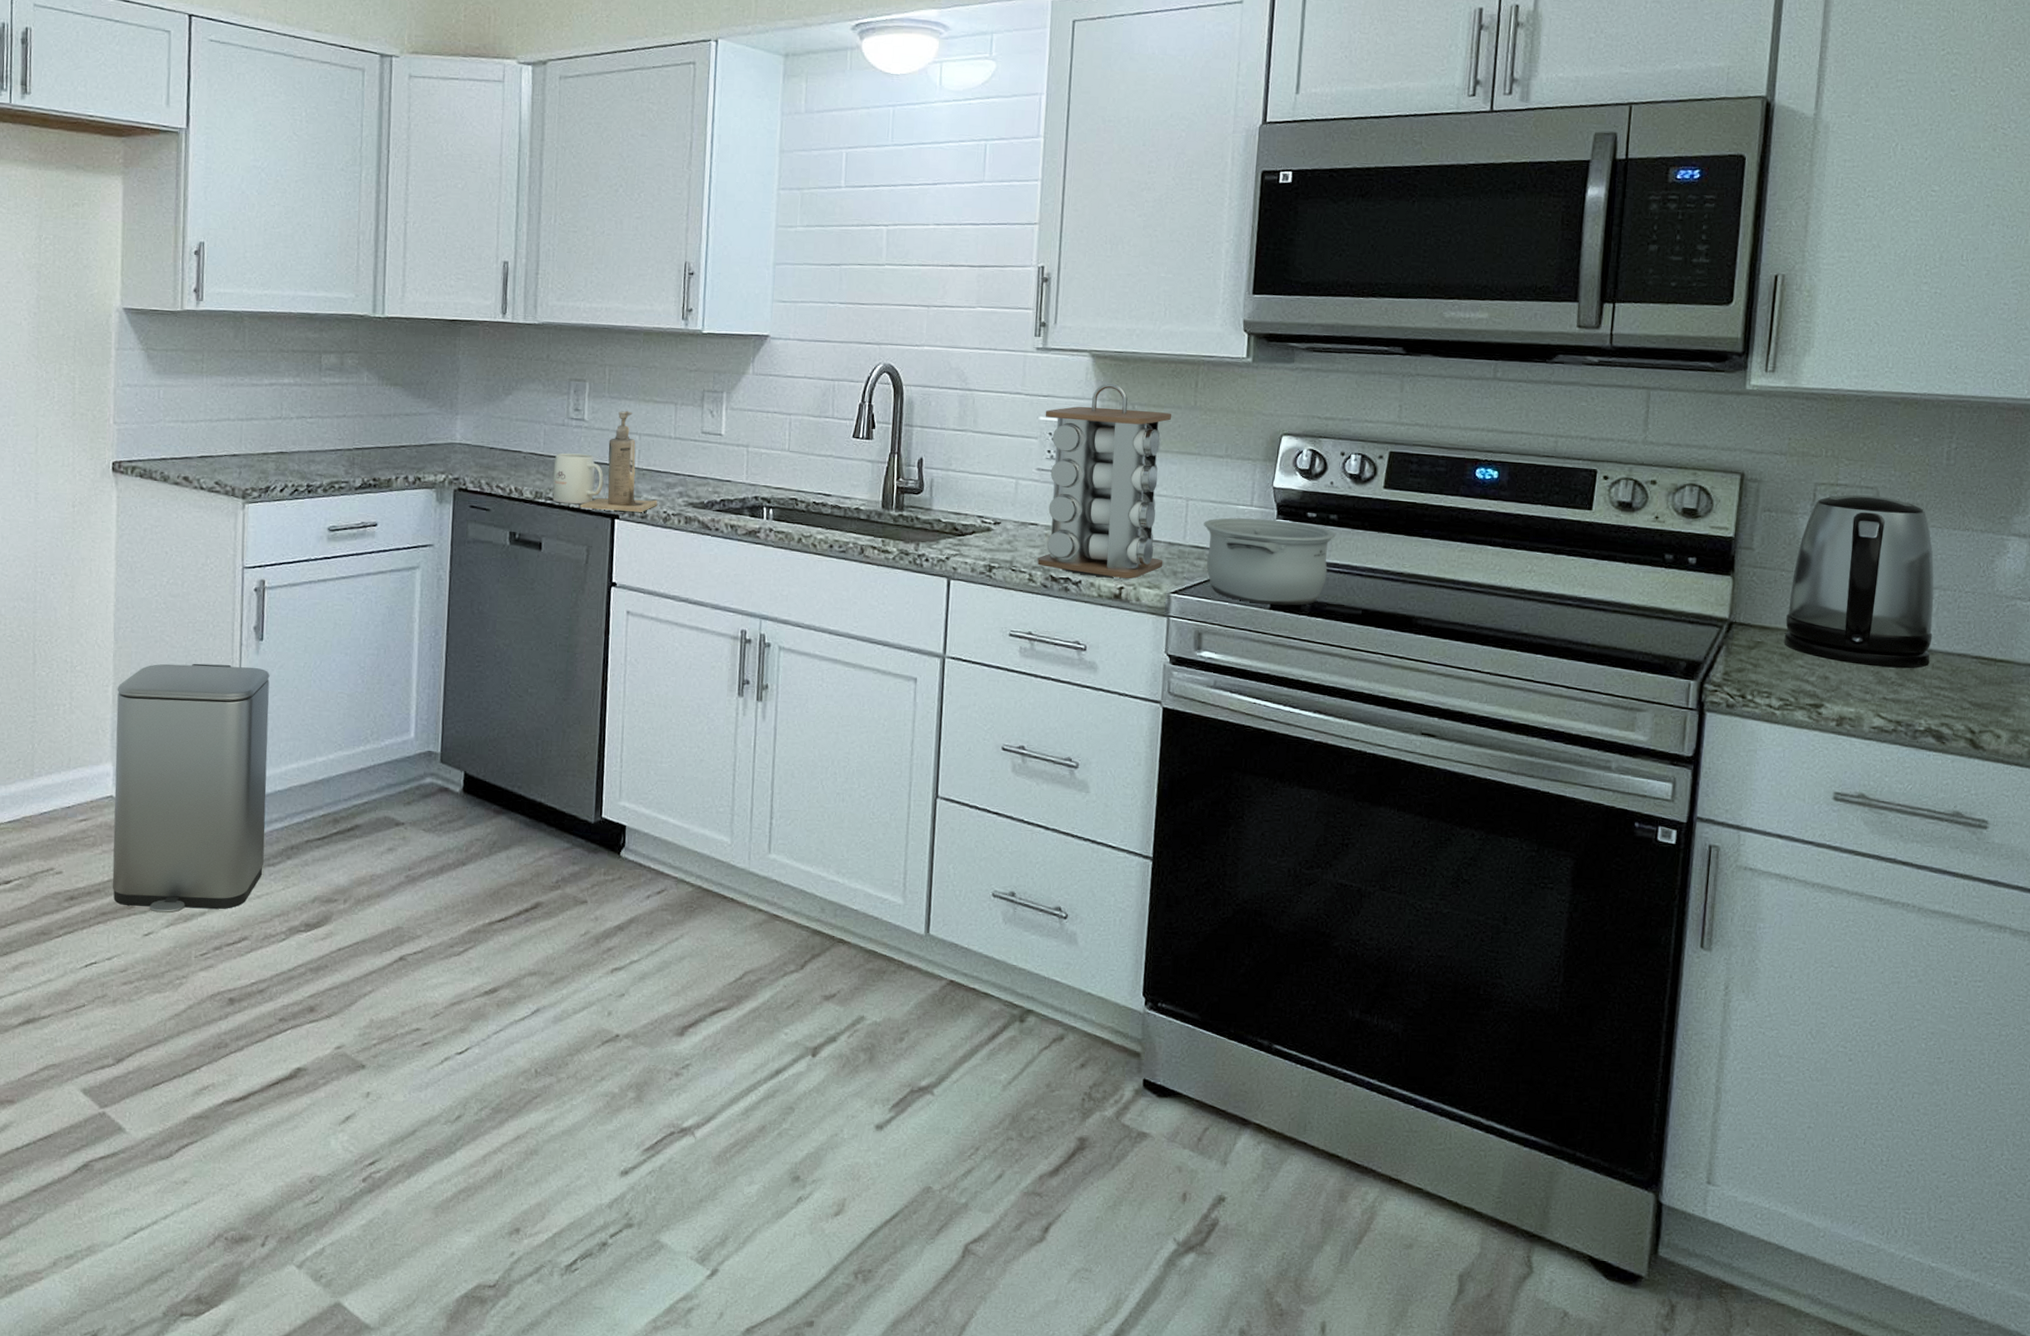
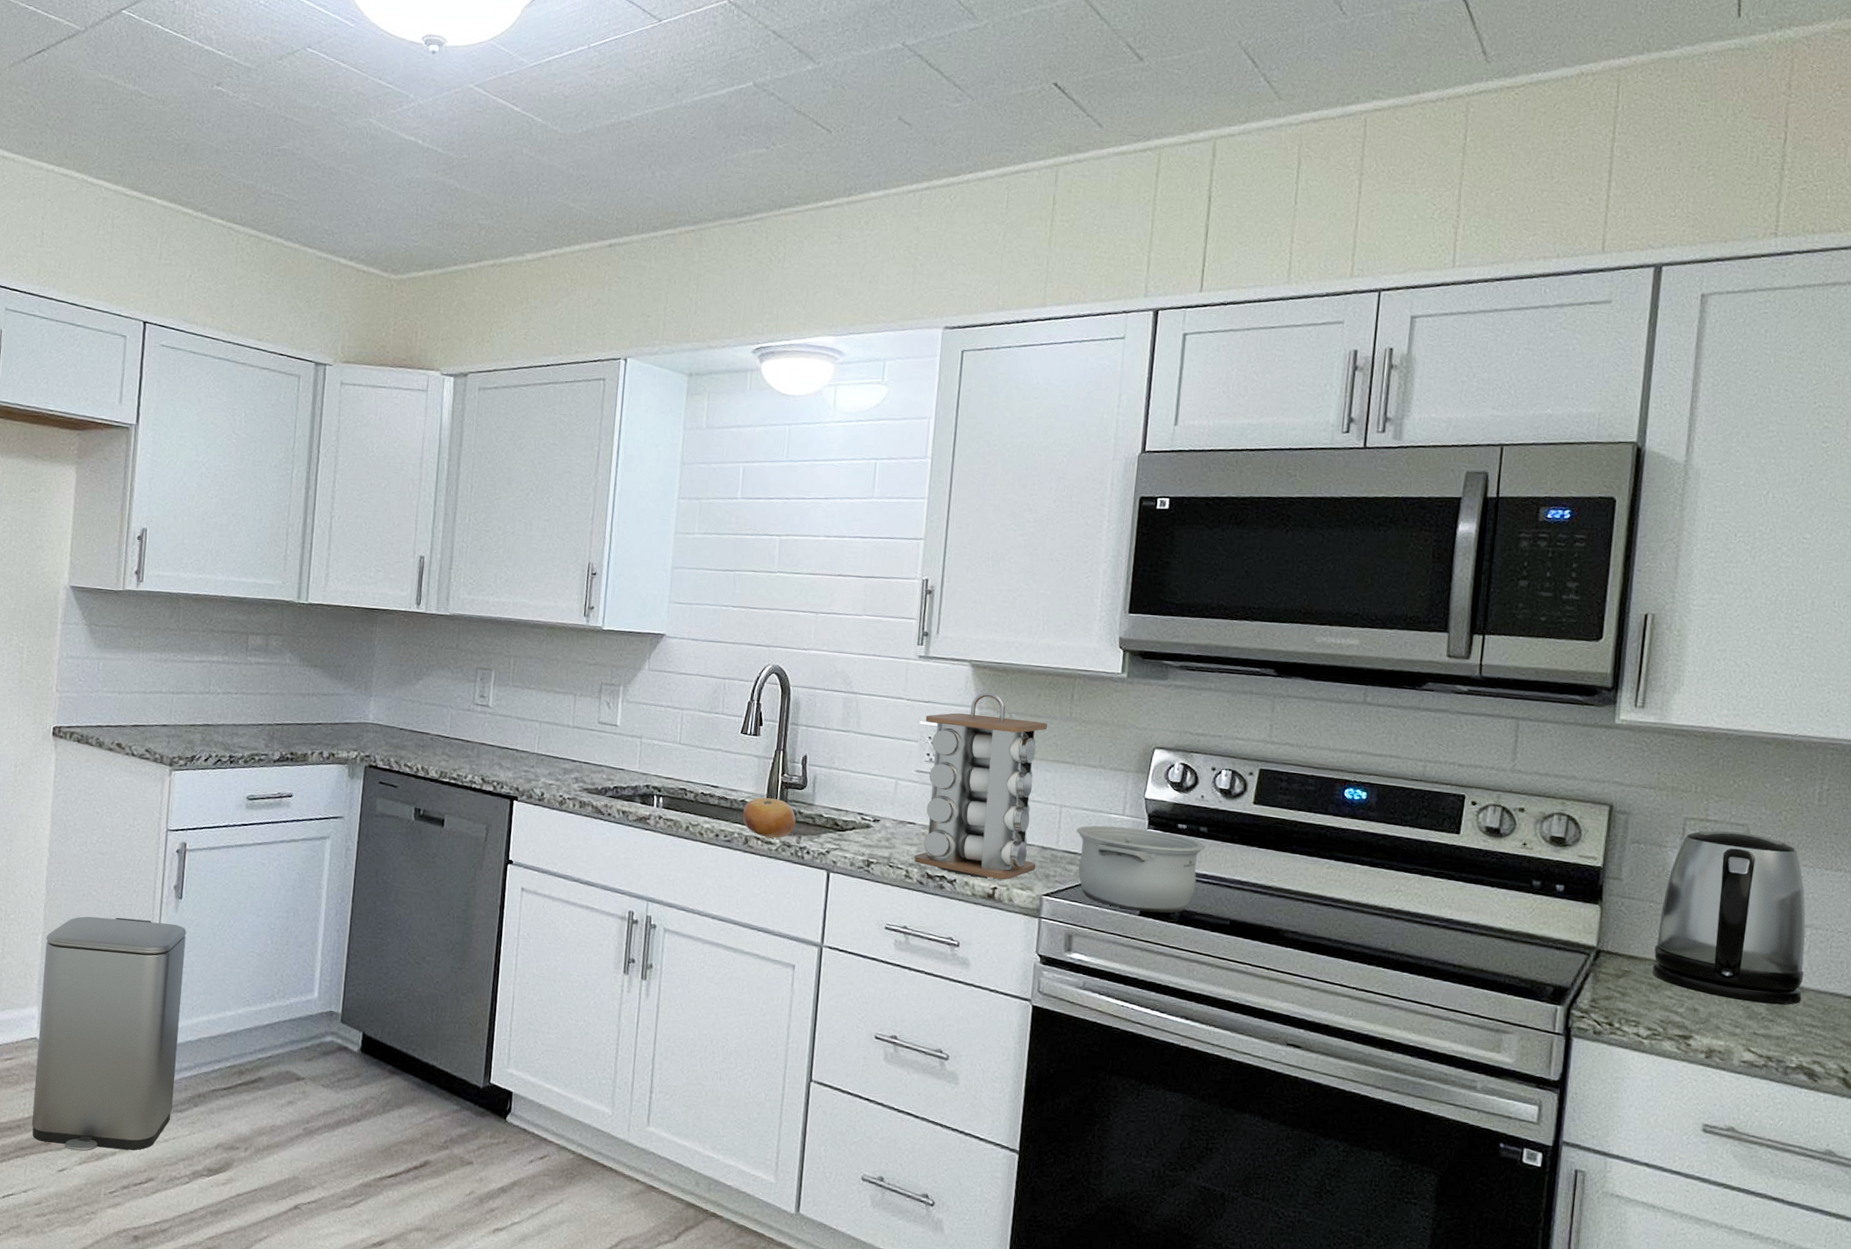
mug: present [552,453,604,505] -> none [456,736,505,785]
soap dispenser: present [580,410,658,512] -> none [482,699,555,795]
fruit: none [857,504,914,547] -> present [742,797,796,839]

